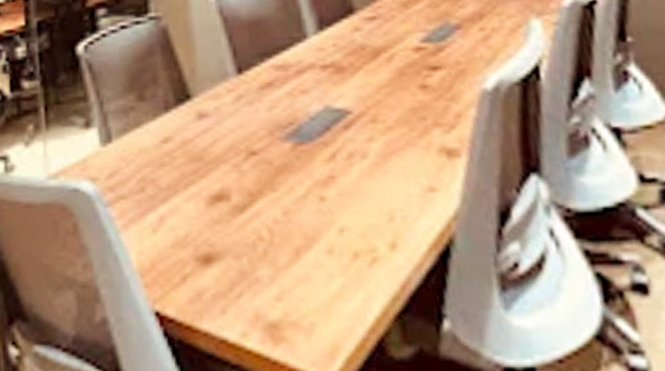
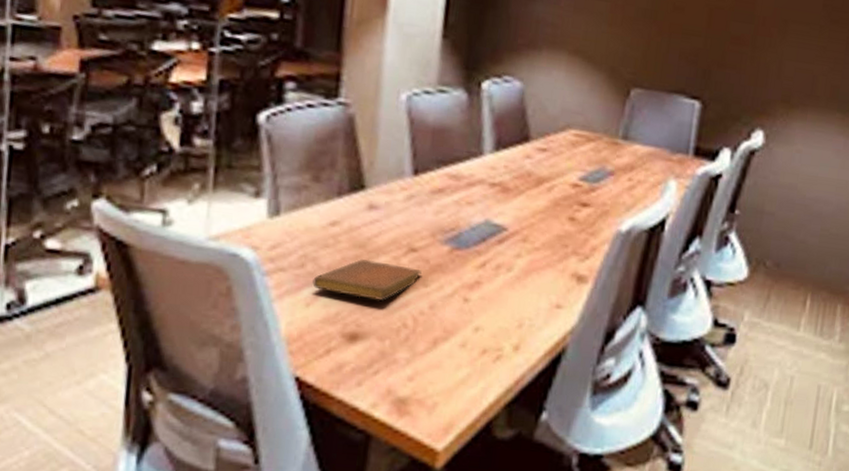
notebook: none [155,171,267,216] -> present [312,258,422,301]

